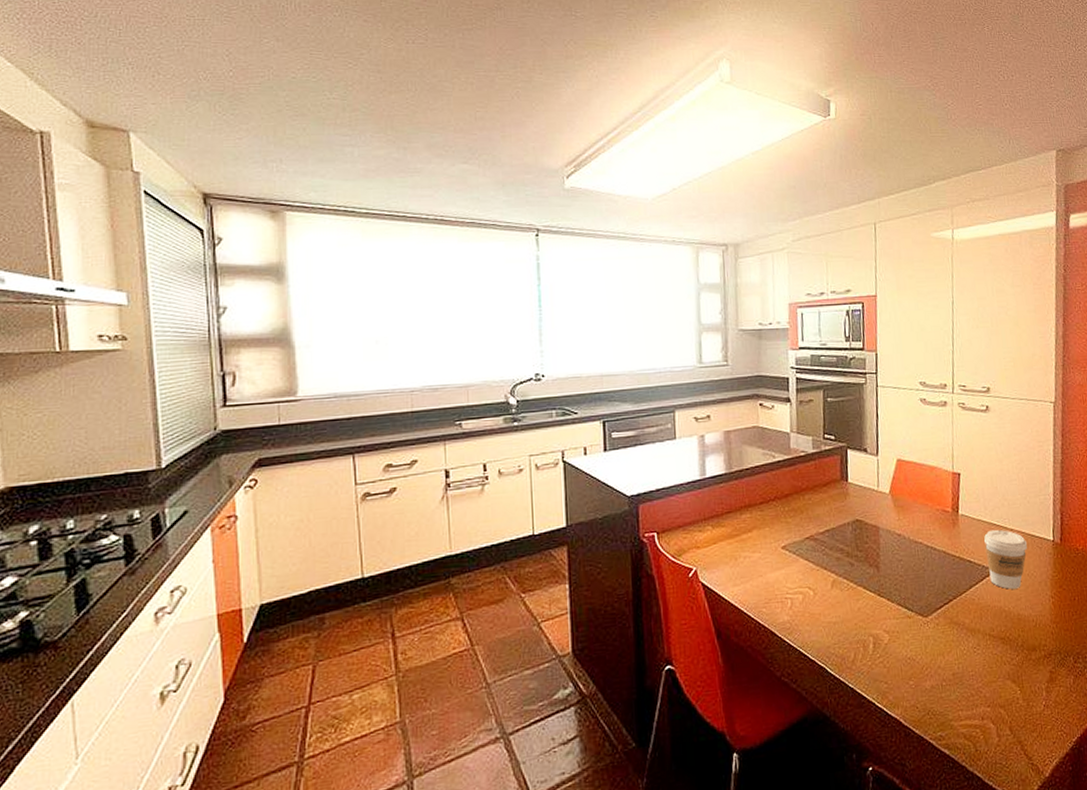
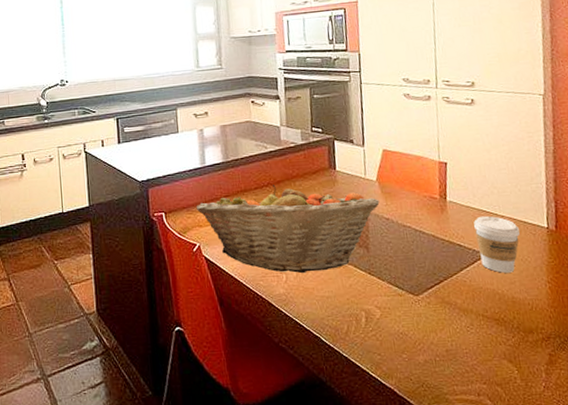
fruit basket: none [693,498,892,597] -> present [196,184,380,273]

